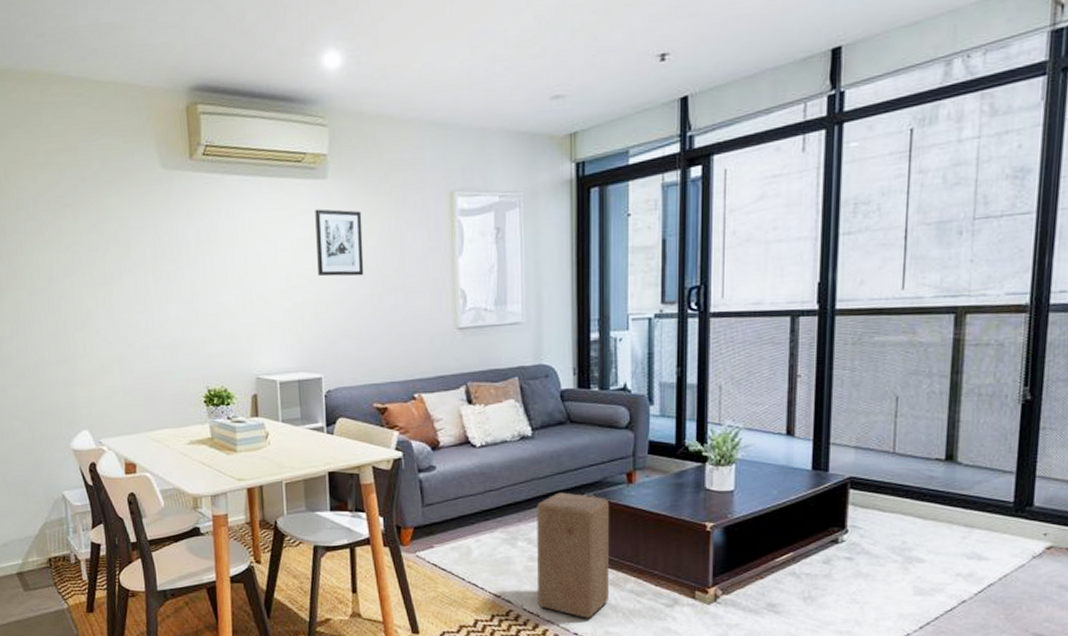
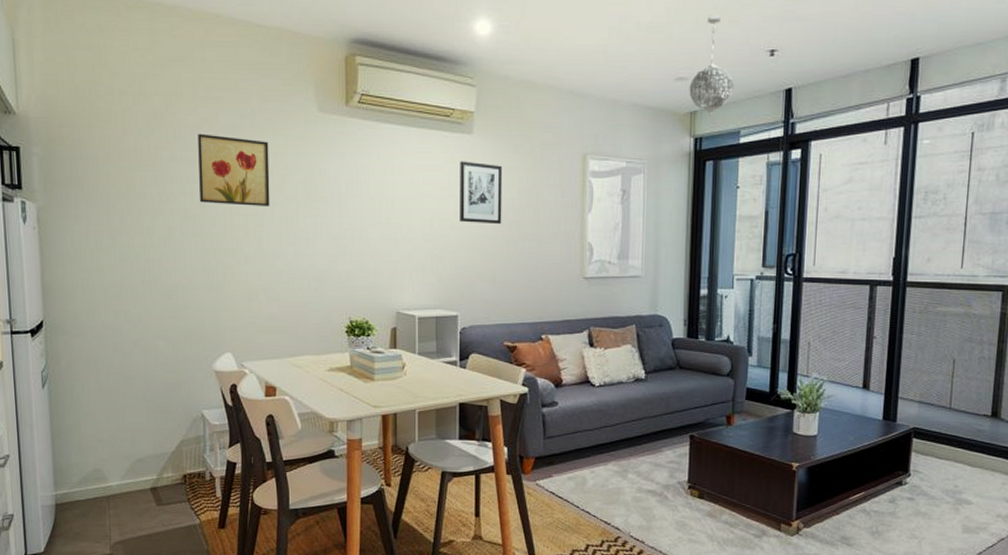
wall art: none [40,201,118,275] -> present [198,133,270,207]
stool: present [537,492,610,619] -> none [644,431,711,546]
pendant light: none [567,19,619,137] -> present [689,15,734,116]

